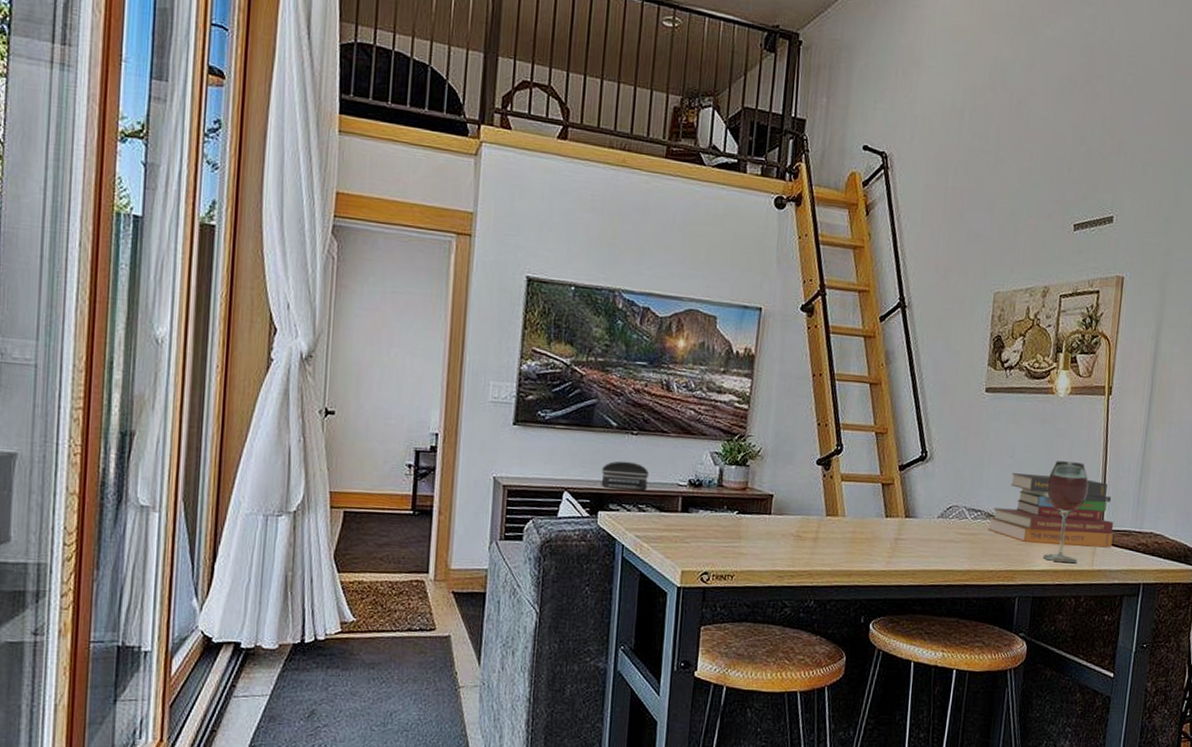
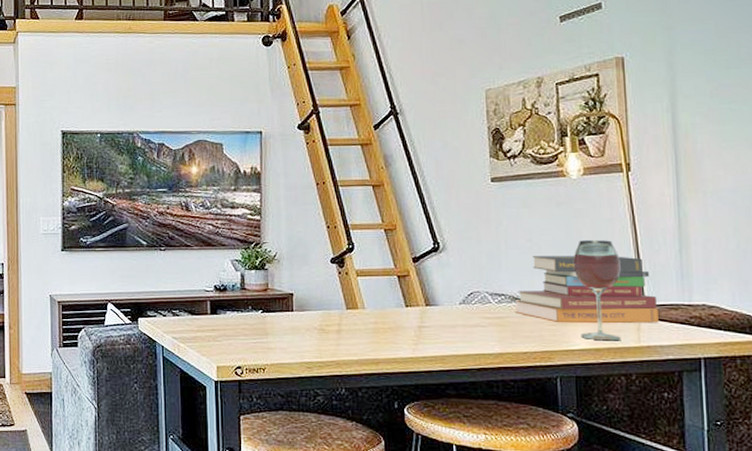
wireless router: present [602,460,650,490] -> none [138,274,179,298]

